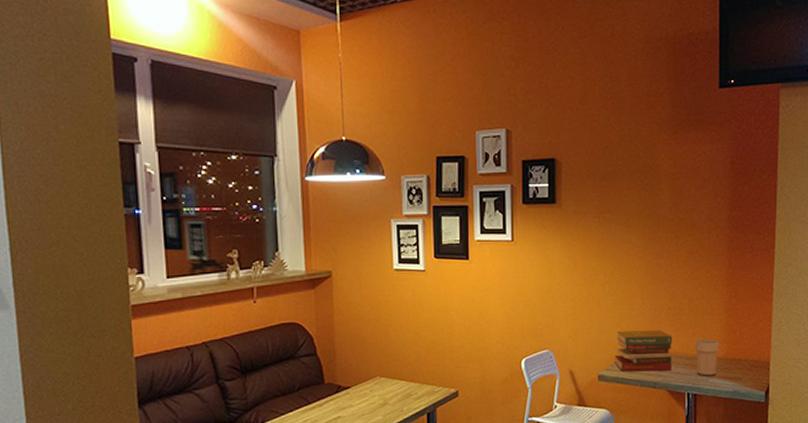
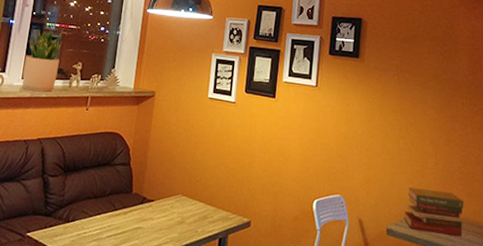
planter: none [165,212,210,291] -> present [22,27,64,92]

